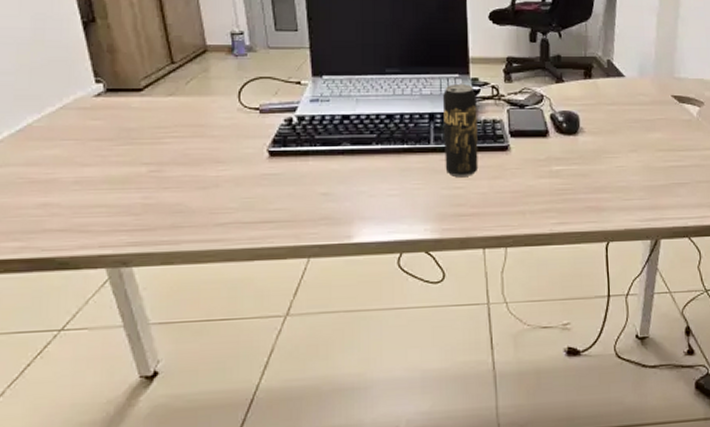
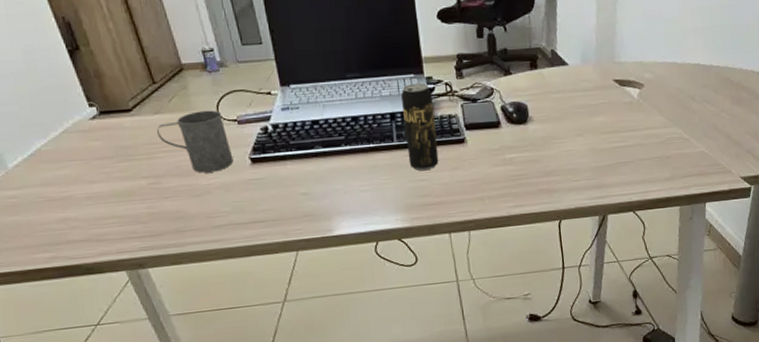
mug: none [168,96,249,163] -> present [157,110,234,173]

